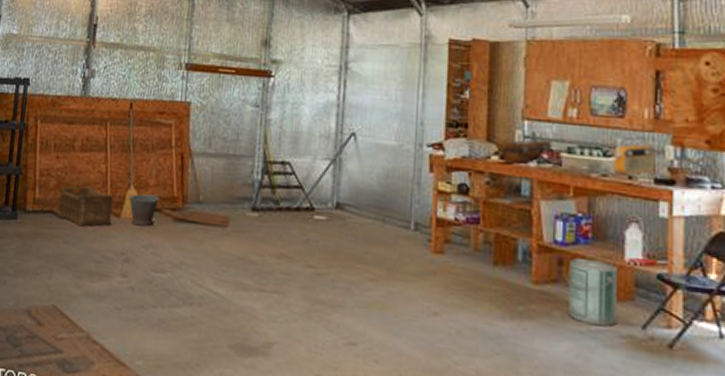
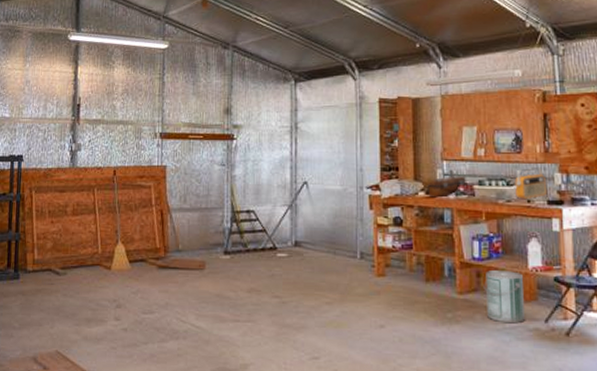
plastic crate: present [57,186,114,227] -> none [55,245,104,281]
bucket: present [128,194,160,227] -> none [117,247,144,276]

